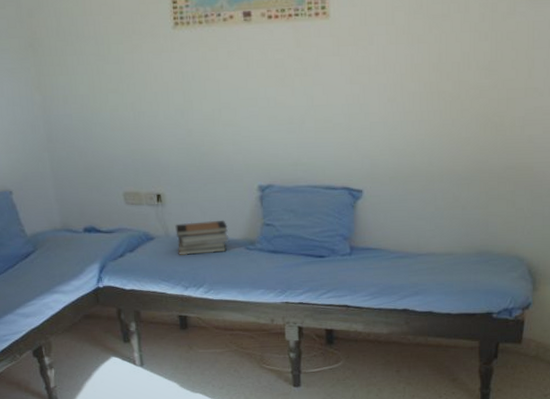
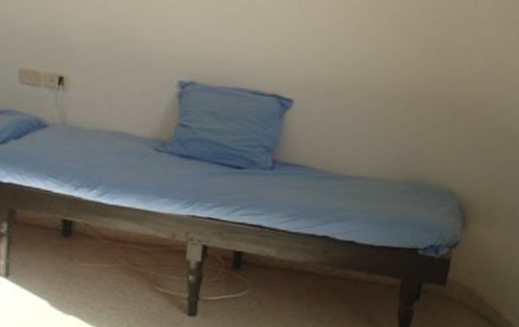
book stack: present [175,220,230,255] -> none [74,112,137,151]

